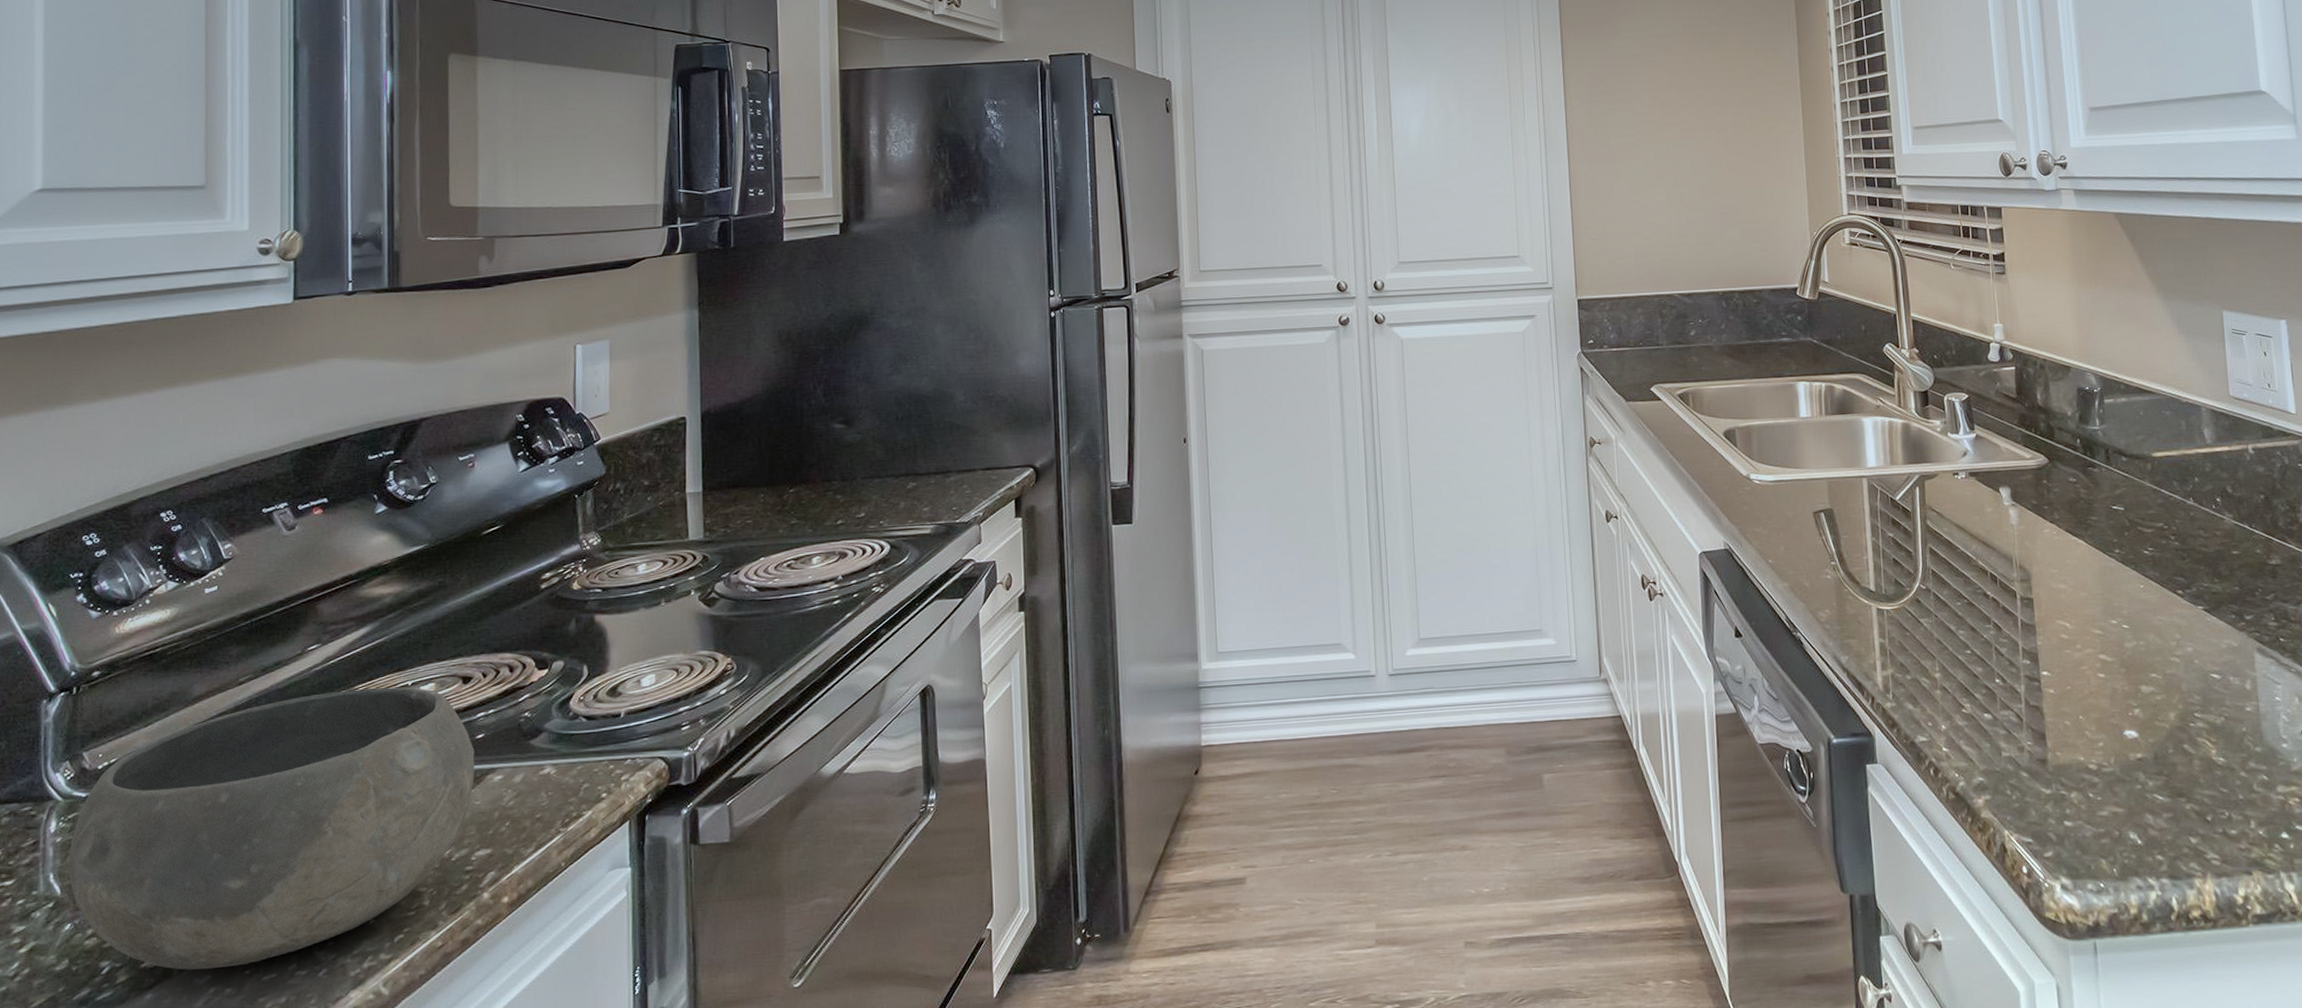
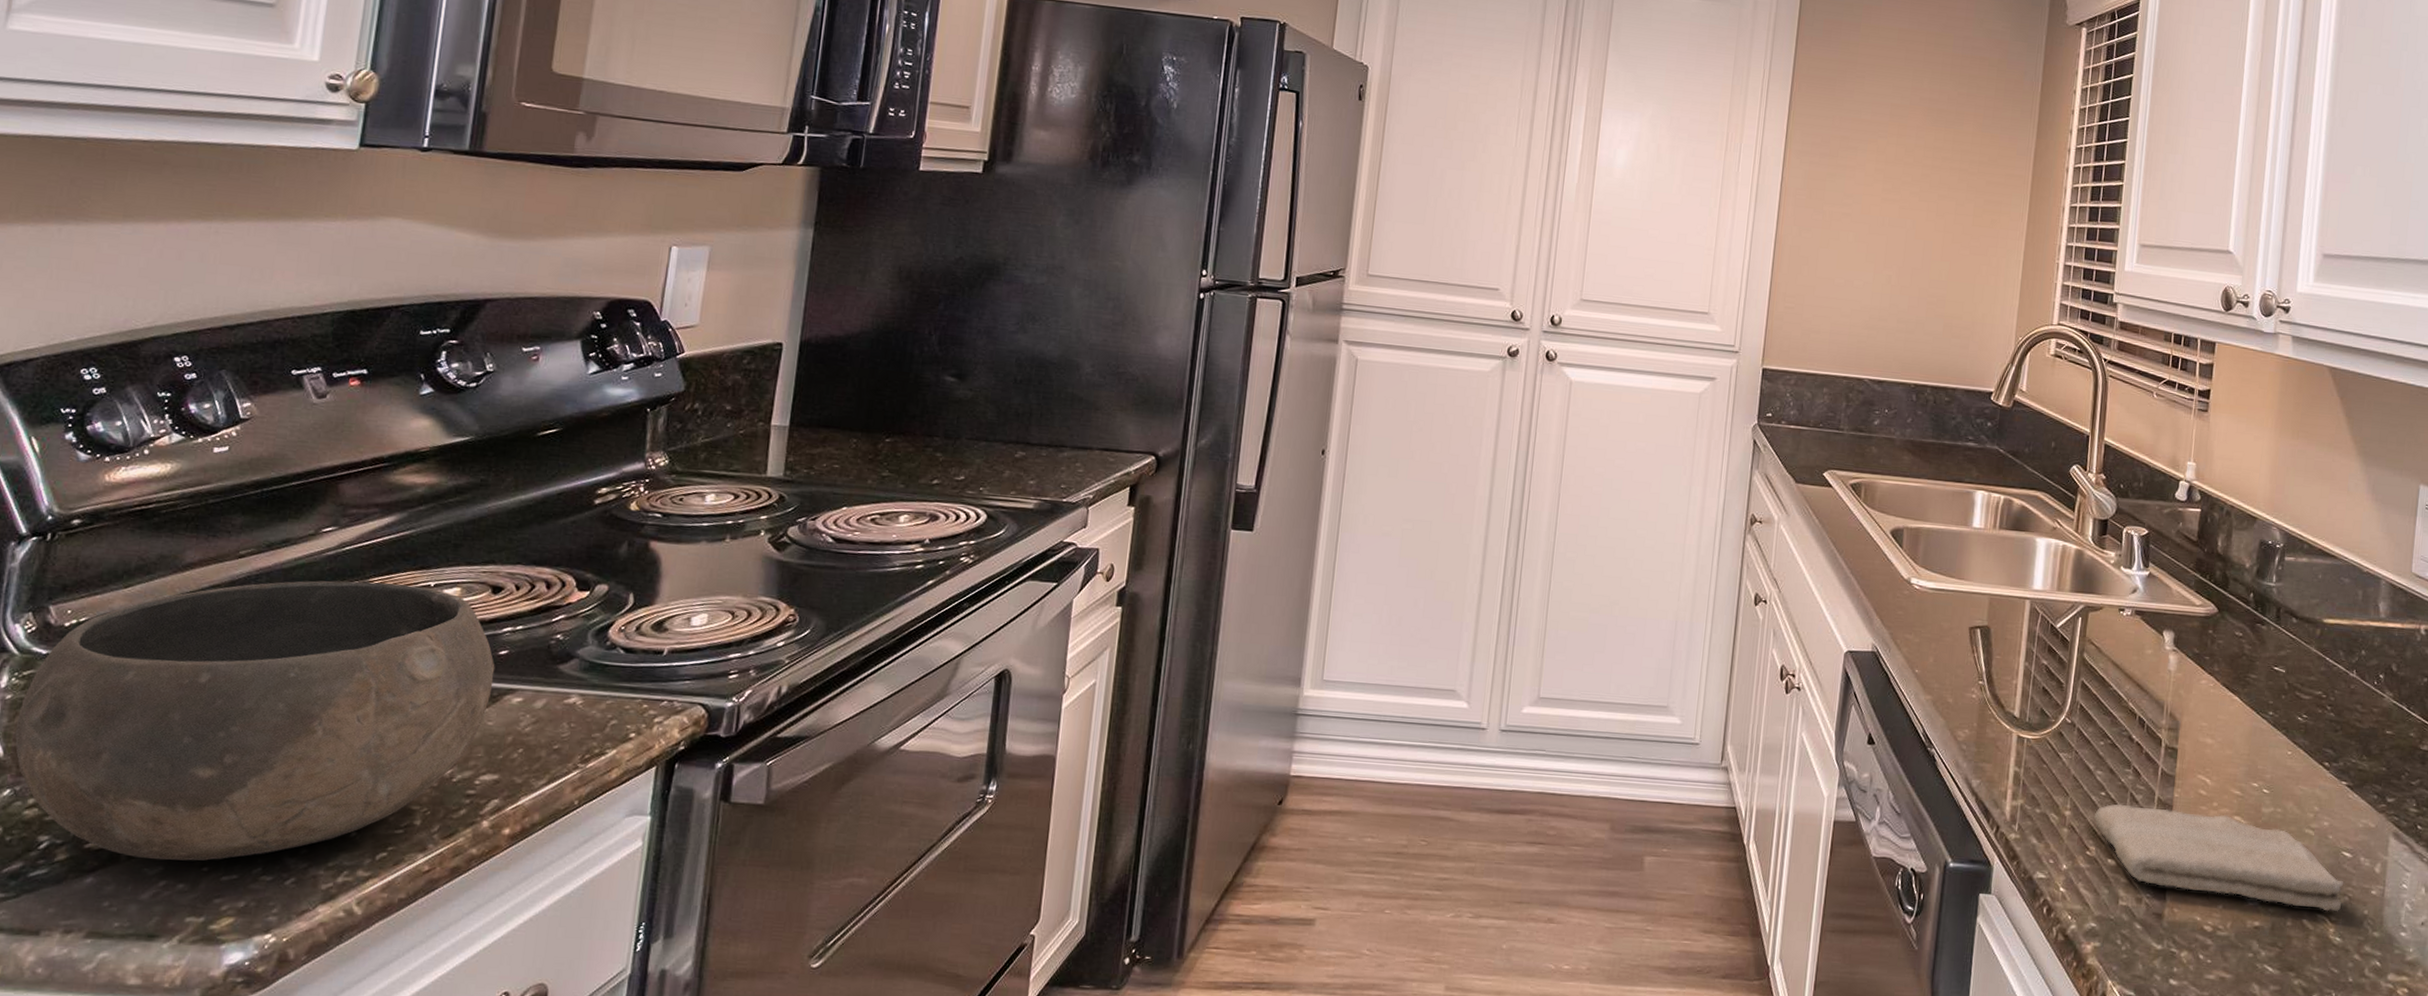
washcloth: none [1963,654,2219,734] -> present [2093,803,2344,912]

